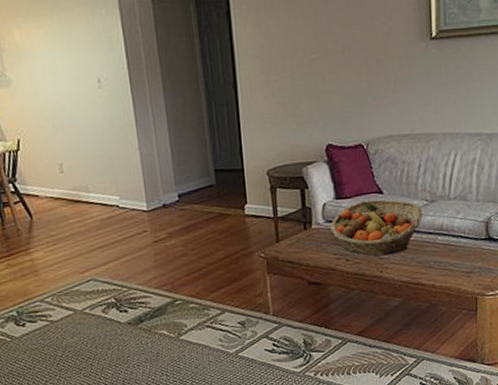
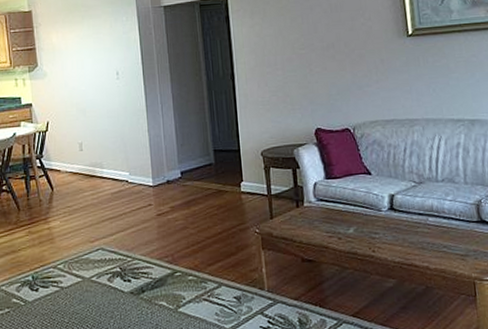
fruit basket: present [331,199,423,256] -> none [322,180,412,236]

